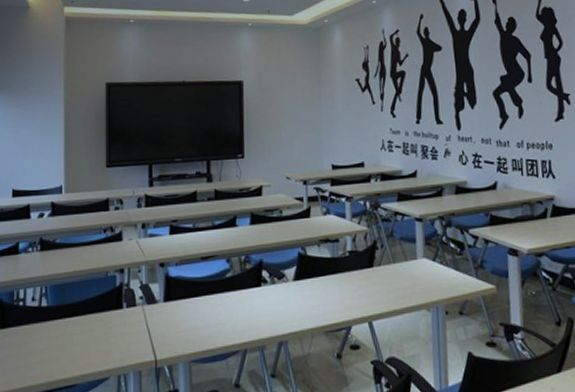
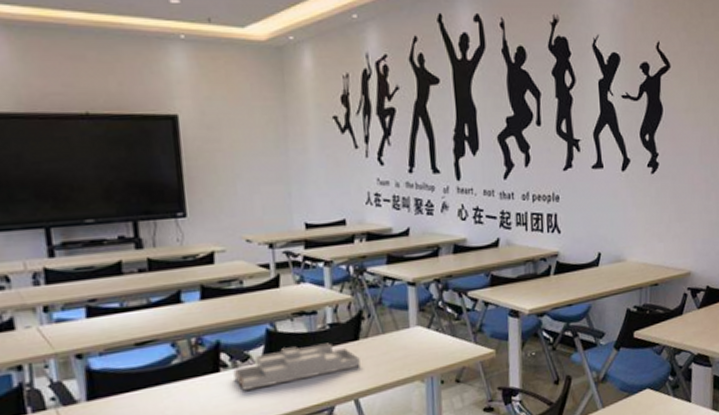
desk organizer: none [271,268,374,305] -> present [233,343,360,391]

